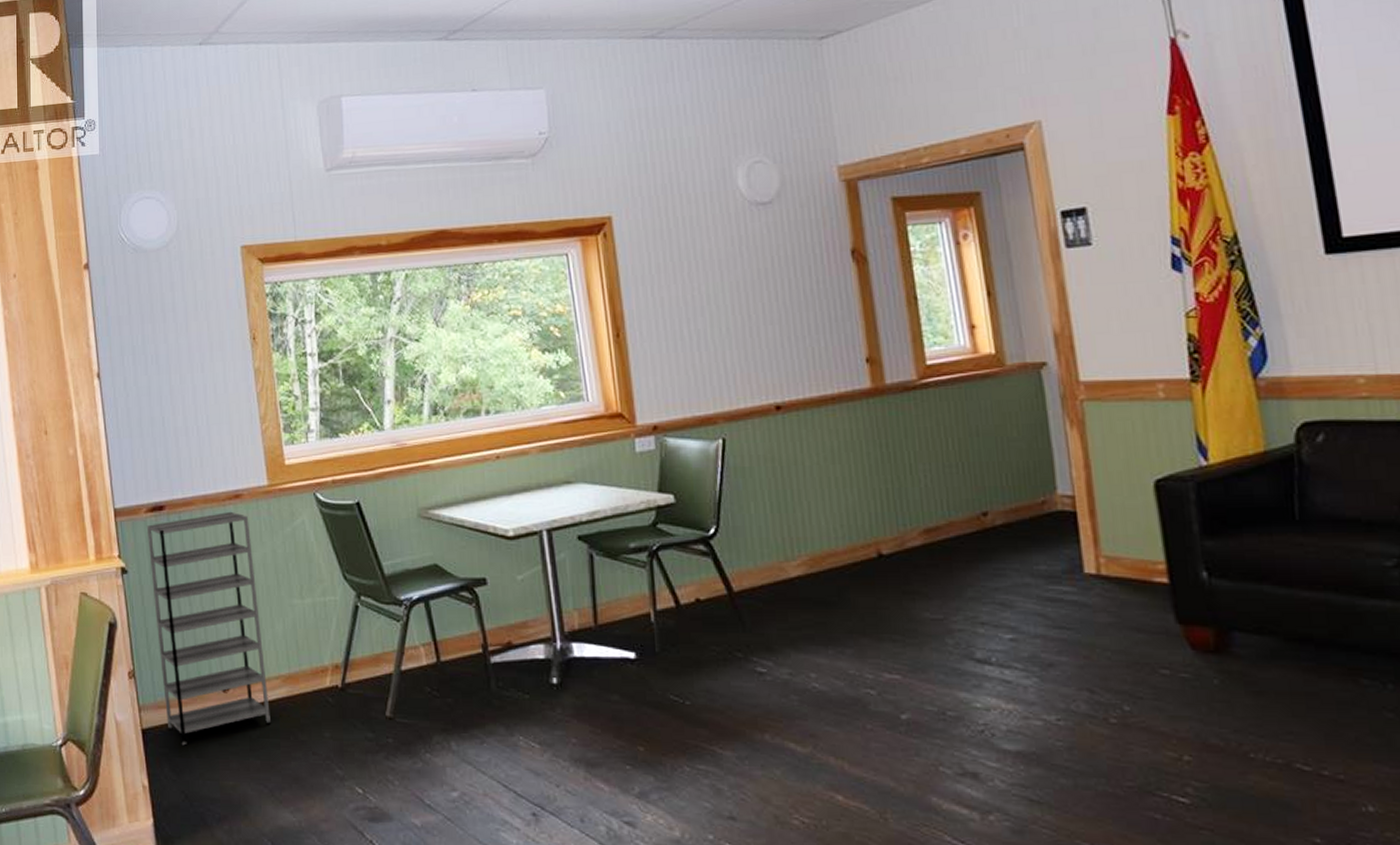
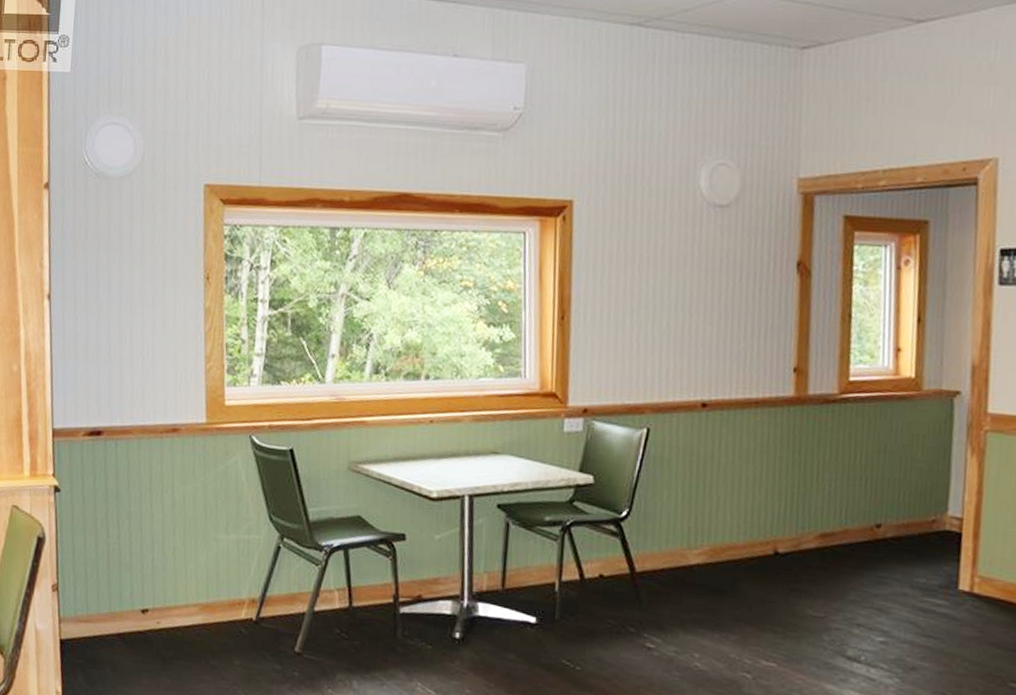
shelving unit: present [146,511,272,746] -> none [82,444,186,659]

